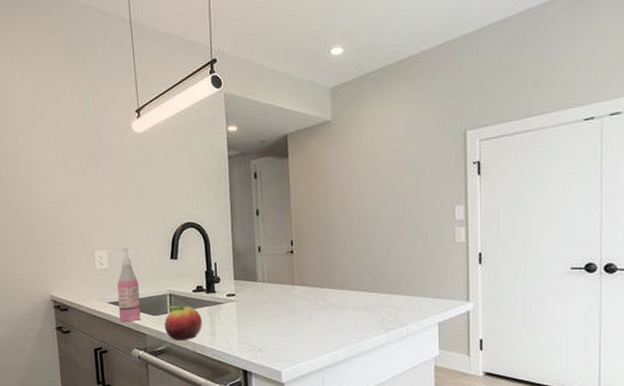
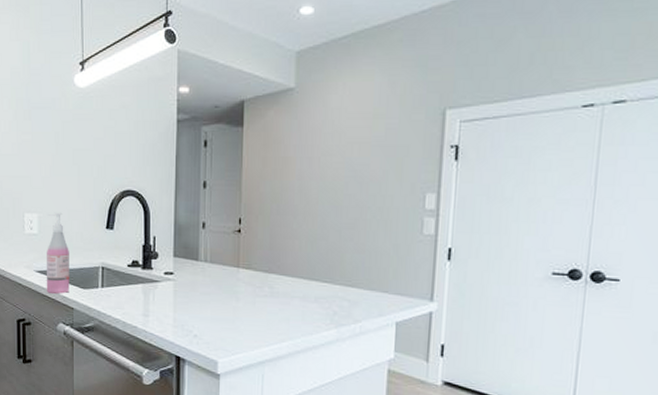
fruit: present [164,305,202,342] -> none [94,279,135,320]

